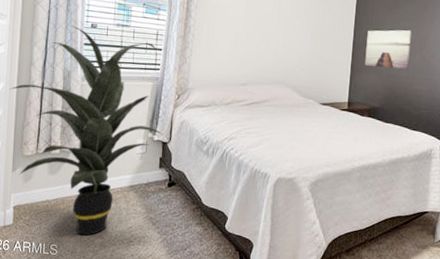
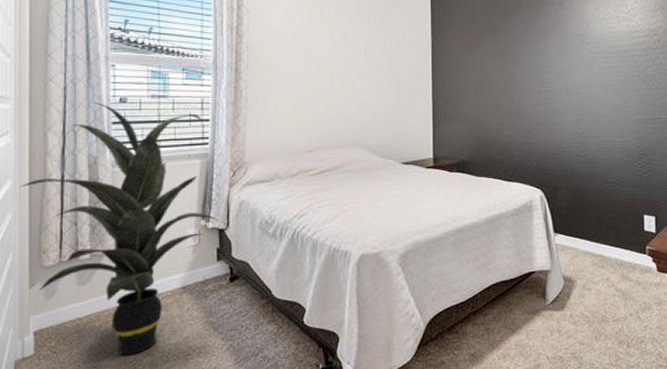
wall art: present [365,30,412,70] -> none [447,70,496,116]

